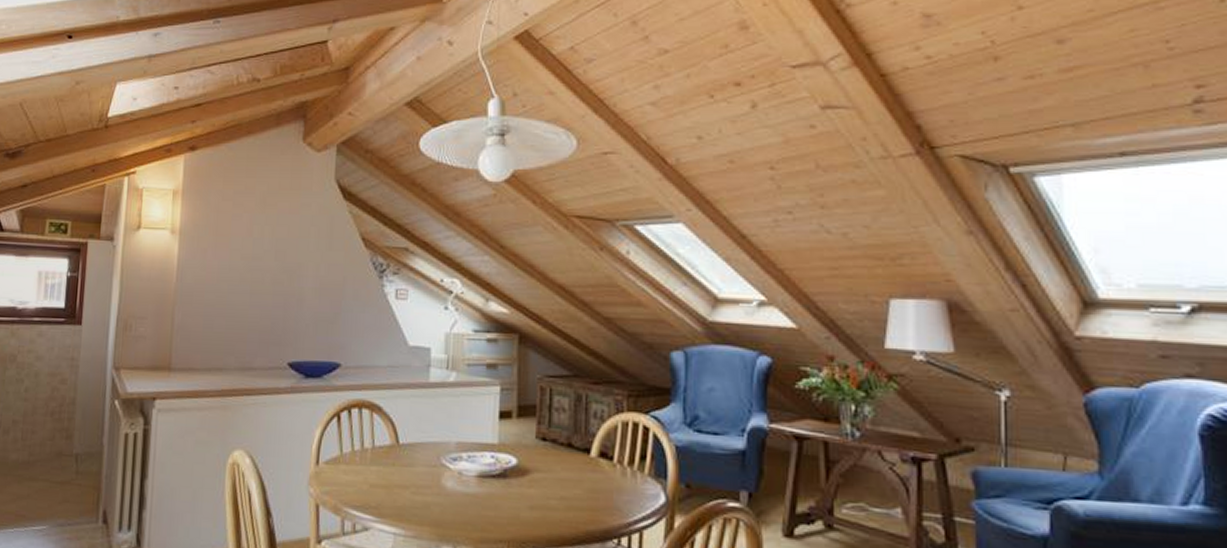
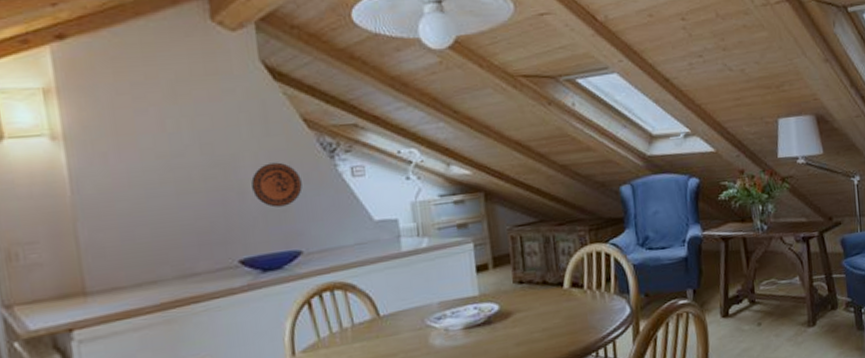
decorative plate: none [310,275,351,318] -> present [251,162,303,208]

